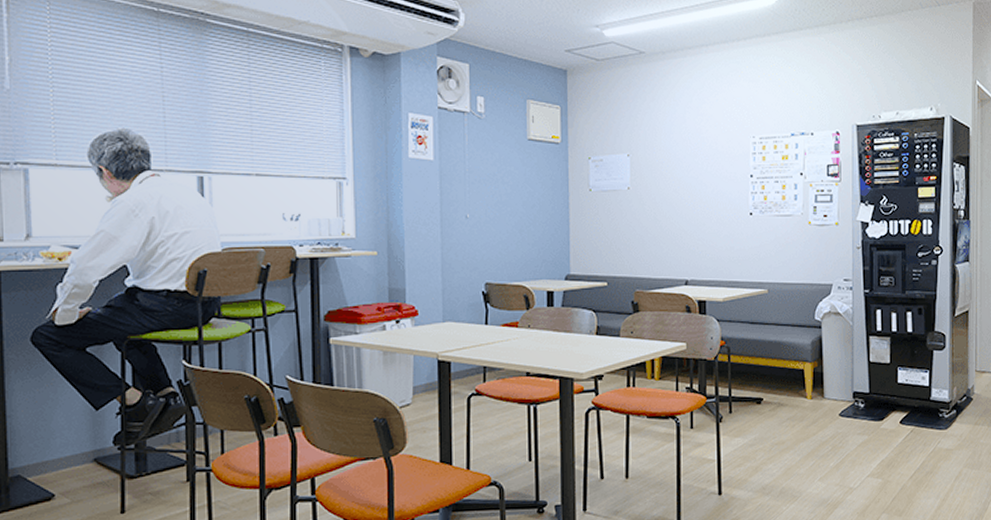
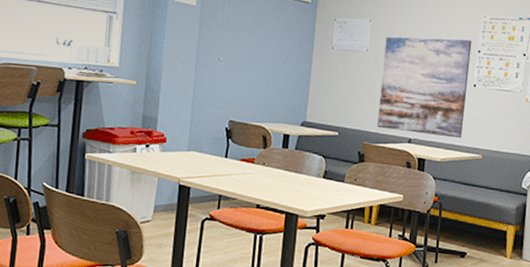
wall art: none [647,164,743,274] -> present [377,37,472,139]

